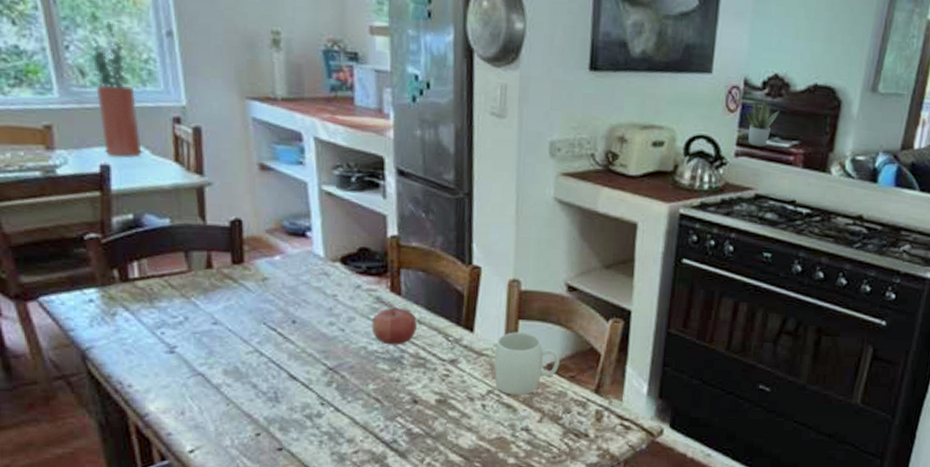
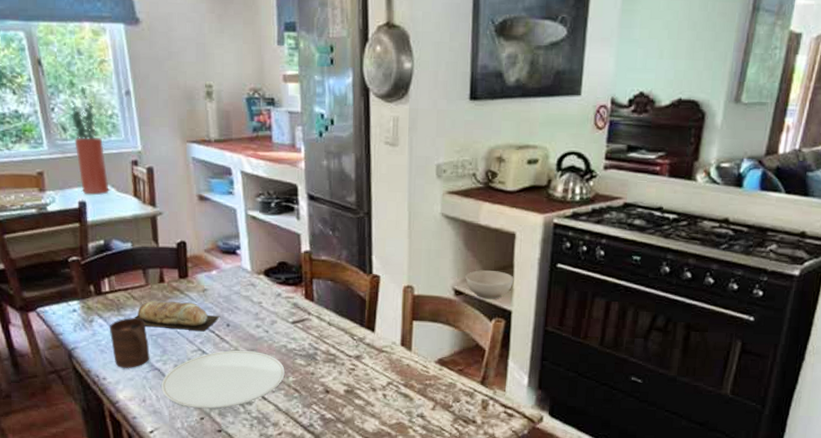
cup: none [137,310,192,374] -> present [109,317,150,369]
bread loaf: none [170,290,285,329] -> present [133,300,221,332]
plate: none [205,352,364,423] -> present [161,350,285,409]
fruit: present [371,307,417,345] -> none [290,312,327,344]
mug: present [493,332,560,396] -> none [392,331,449,387]
bowl: none [580,264,635,297] -> present [465,270,514,299]
potted plant: present [747,98,779,148] -> none [614,115,645,160]

